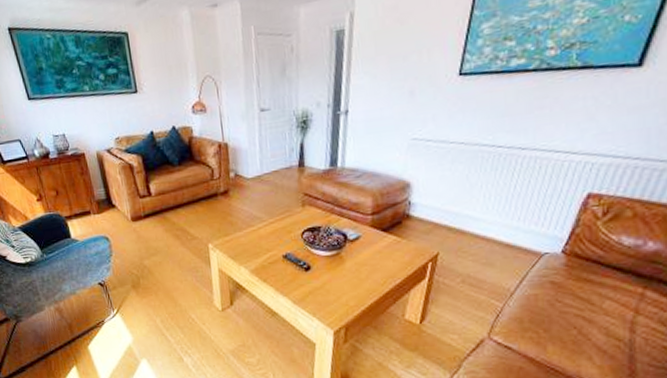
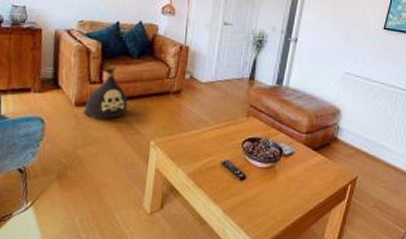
bag: none [140,178,180,230] -> present [83,67,128,120]

